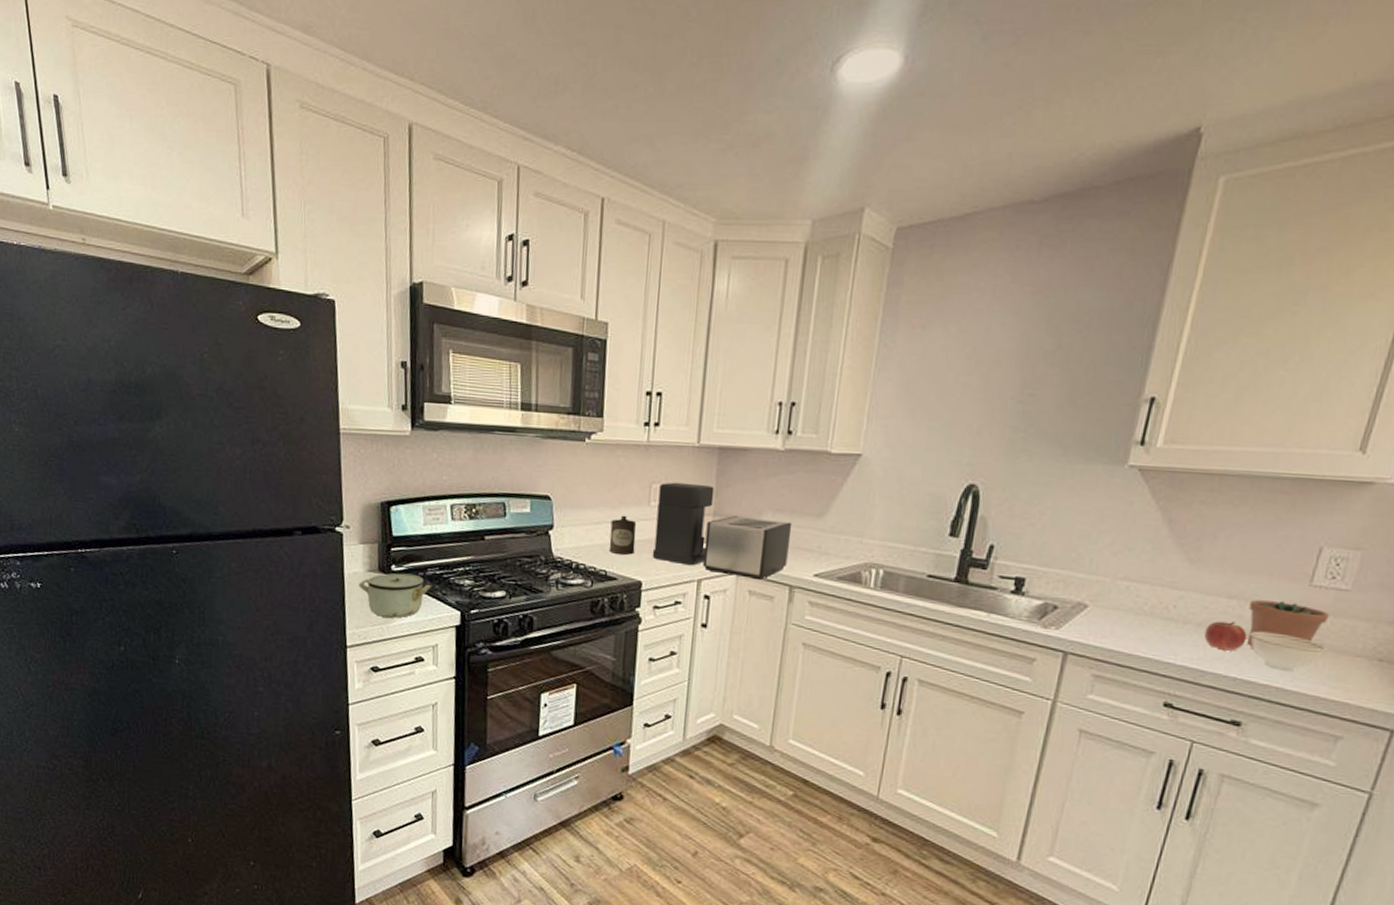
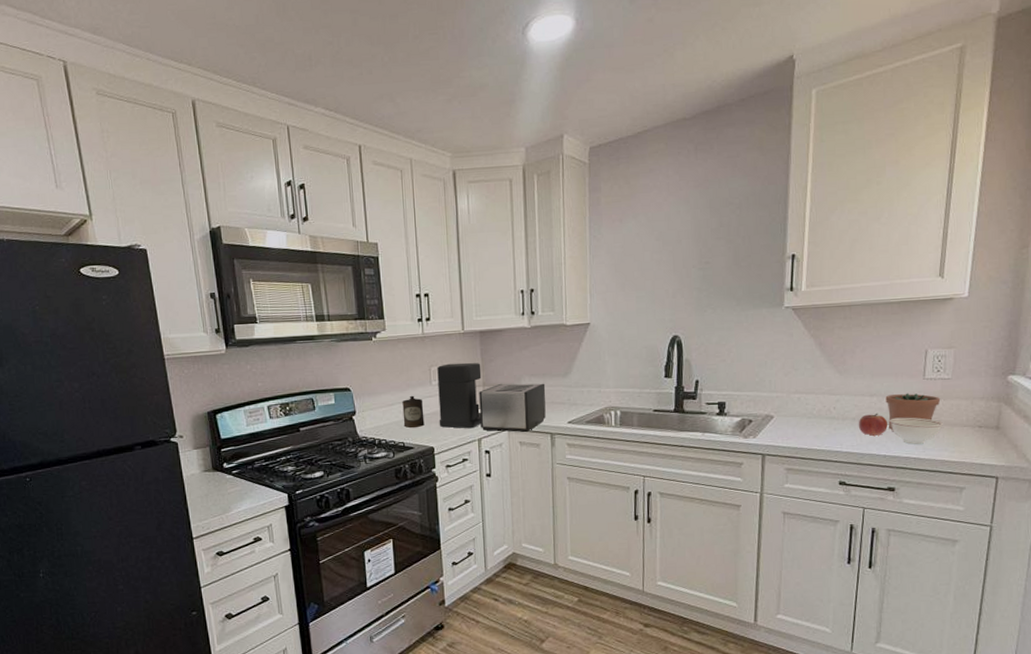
cooking pot: present [359,573,432,618] -> none [197,468,261,508]

